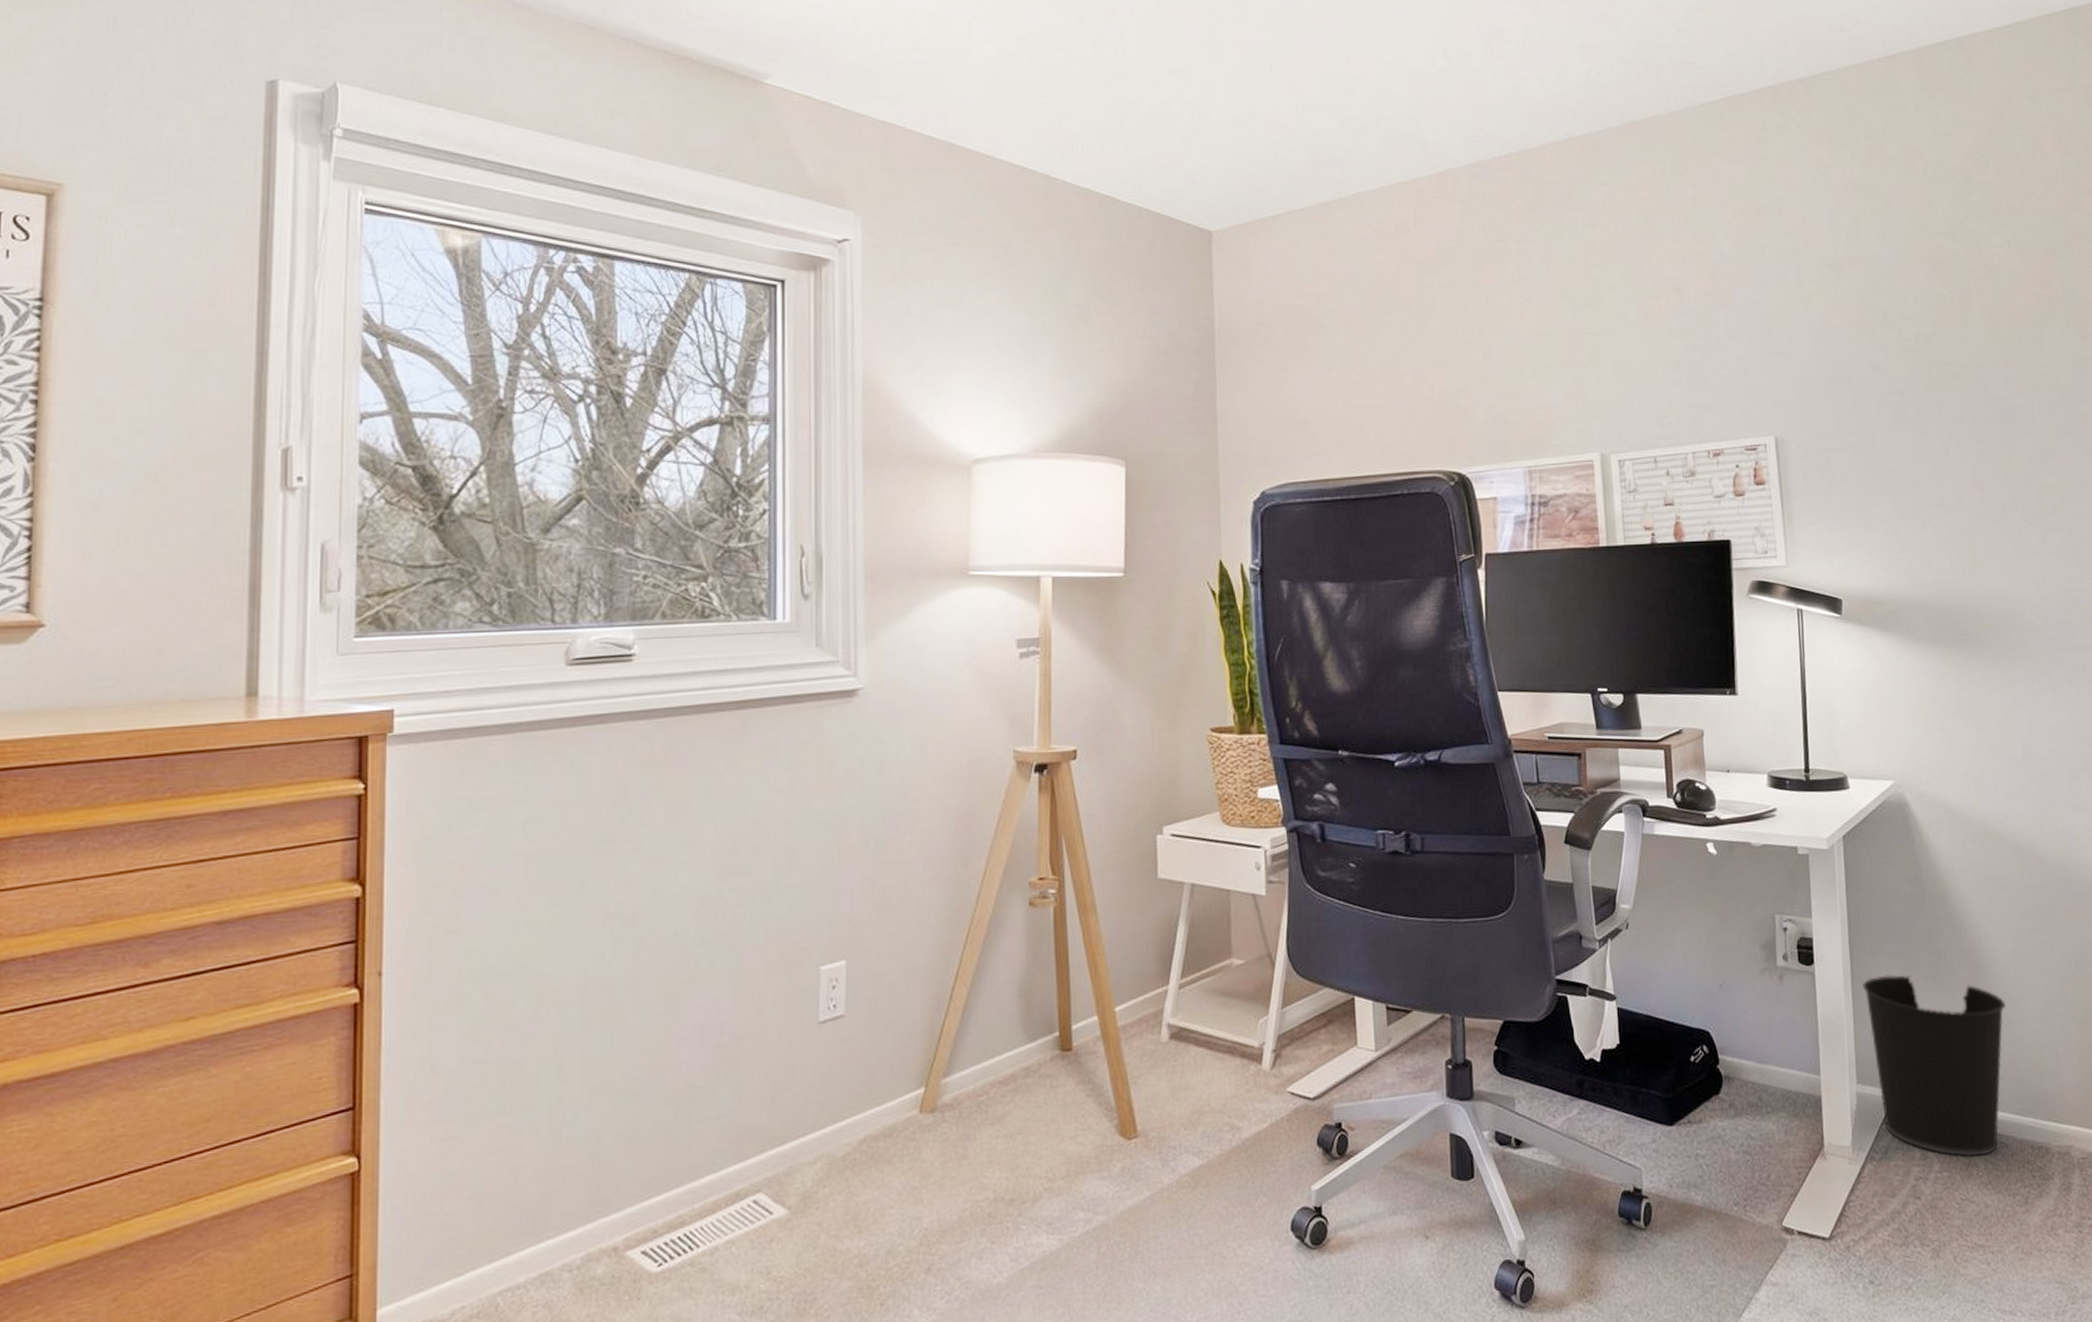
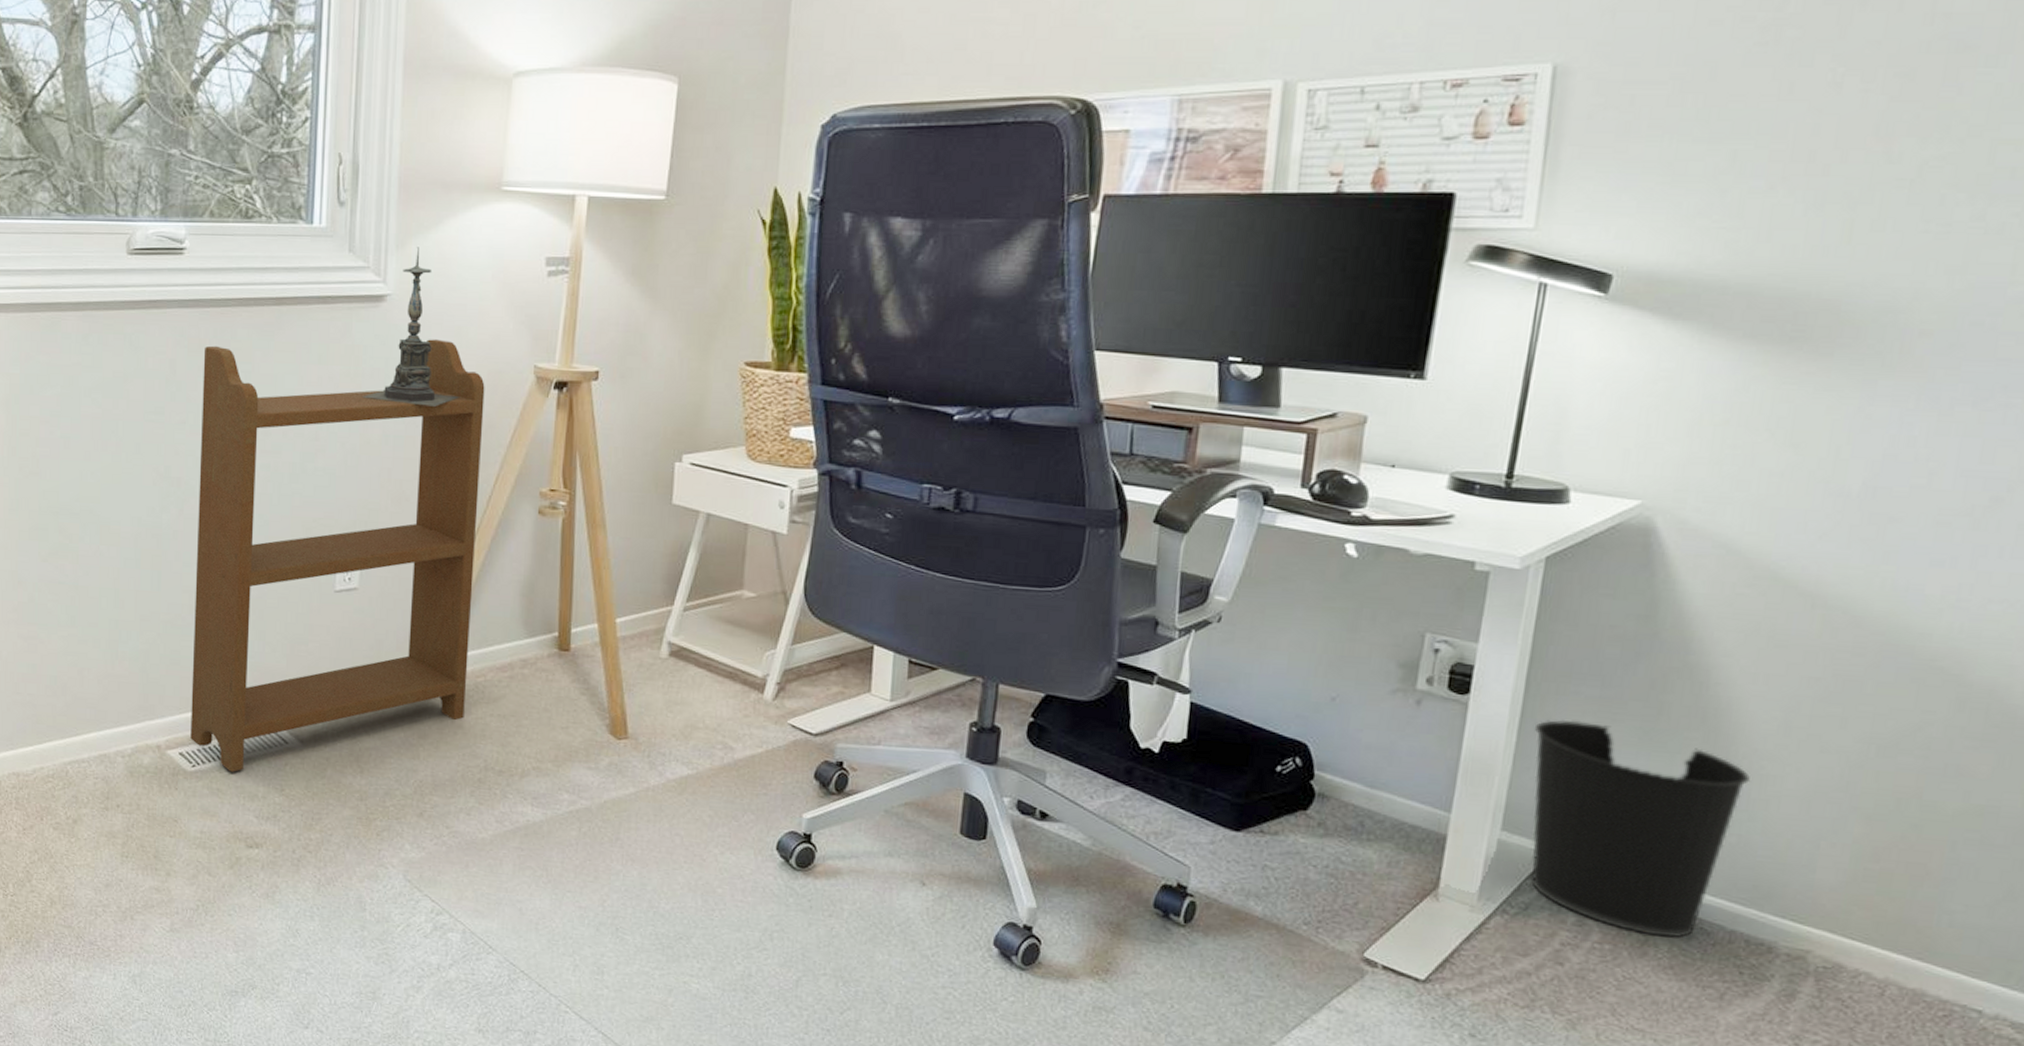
bookshelf: none [655,731,969,1263] -> present [190,339,485,772]
candle holder: none [838,637,941,804] -> present [362,247,460,407]

